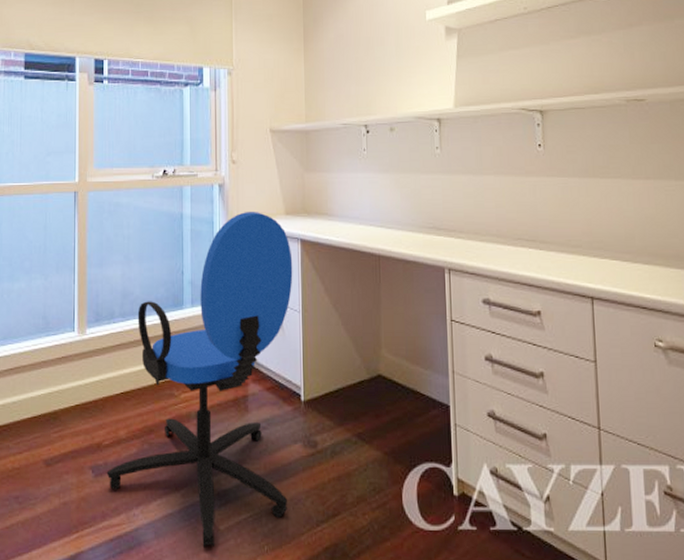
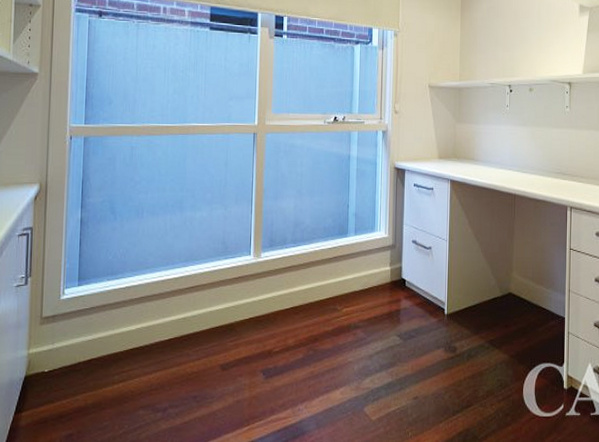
office chair: present [106,211,293,548] -> none [276,154,443,435]

